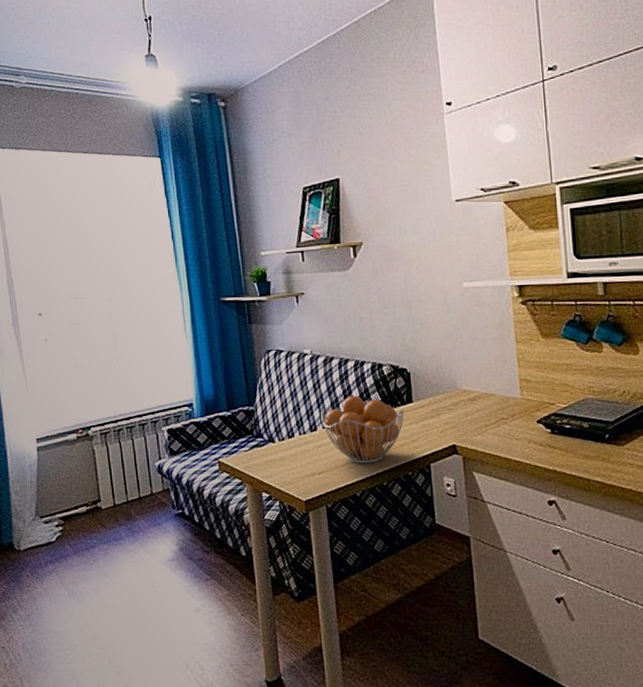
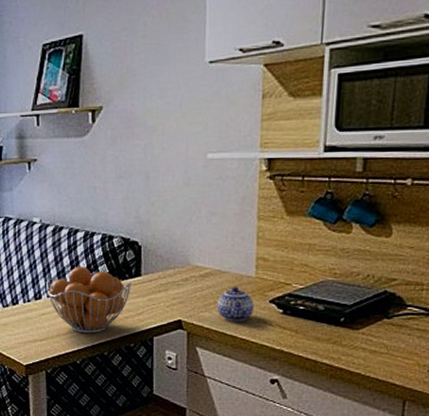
teapot: none [487,409,524,444] -> present [216,287,255,322]

